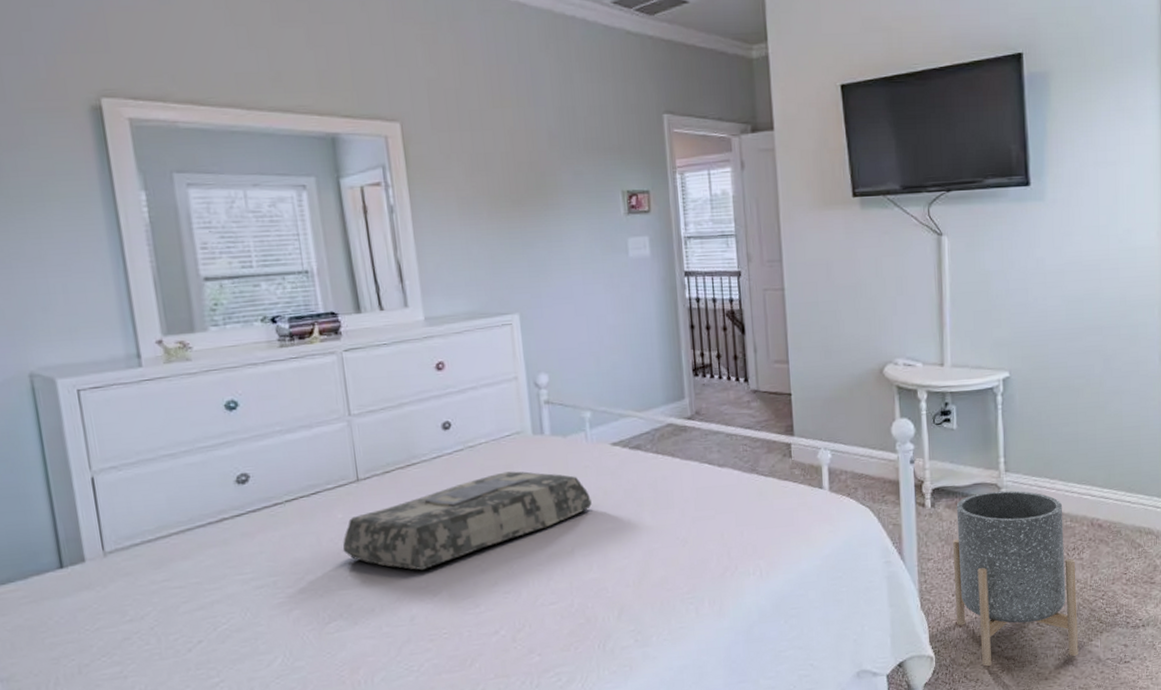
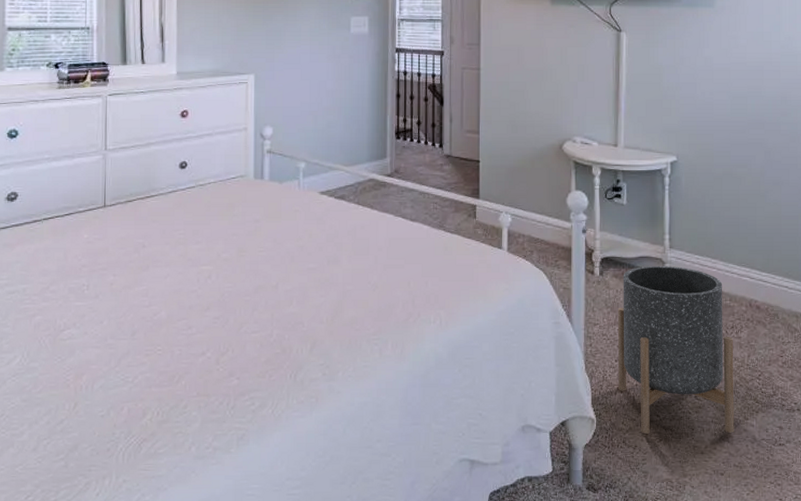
cushion: present [342,471,592,571] -> none [84,210,298,291]

